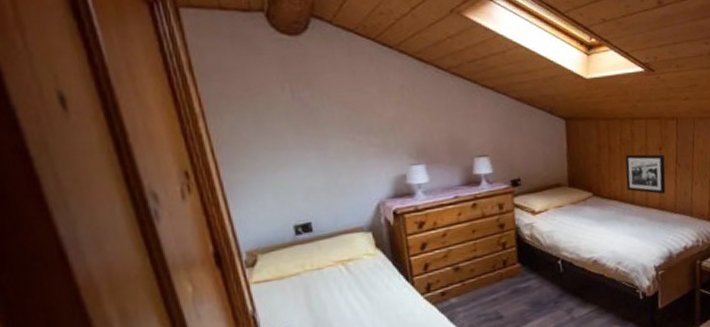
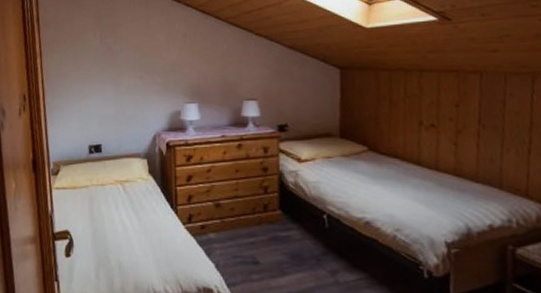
picture frame: present [625,154,666,195] -> none [410,110,464,159]

